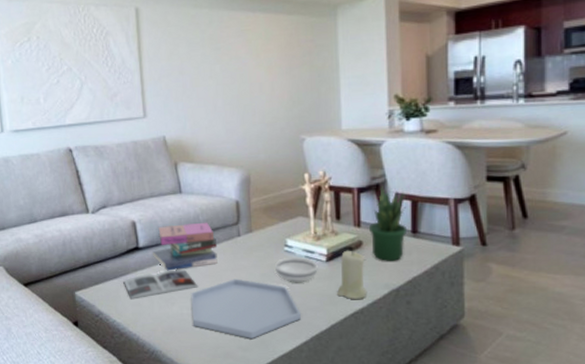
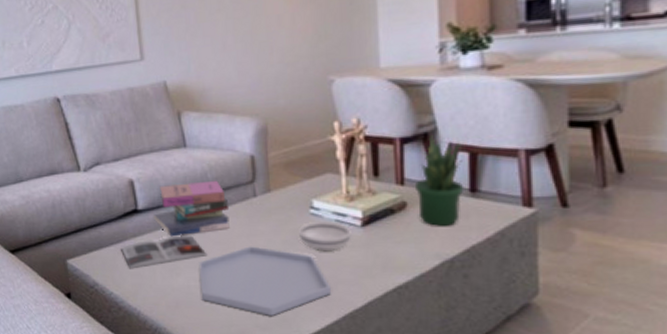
candle: present [337,250,367,300] -> none [375,212,413,273]

